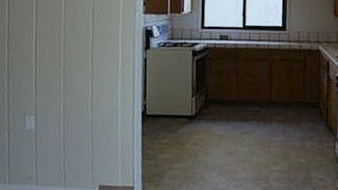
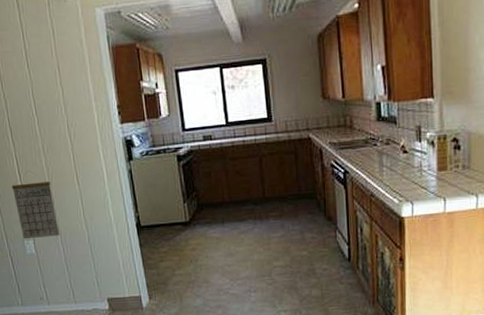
calendar: none [25,46,66,115] -> present [11,170,60,240]

